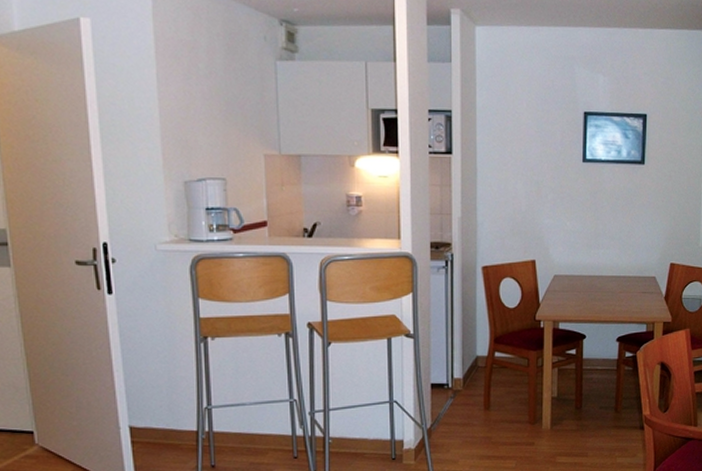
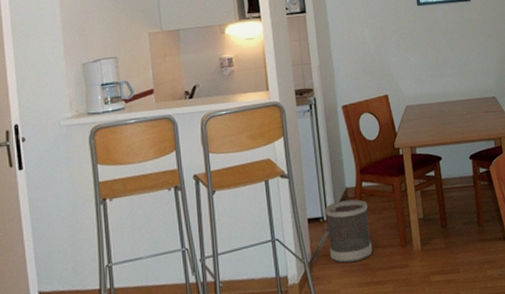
wastebasket: none [452,369,498,434] -> present [325,199,372,263]

